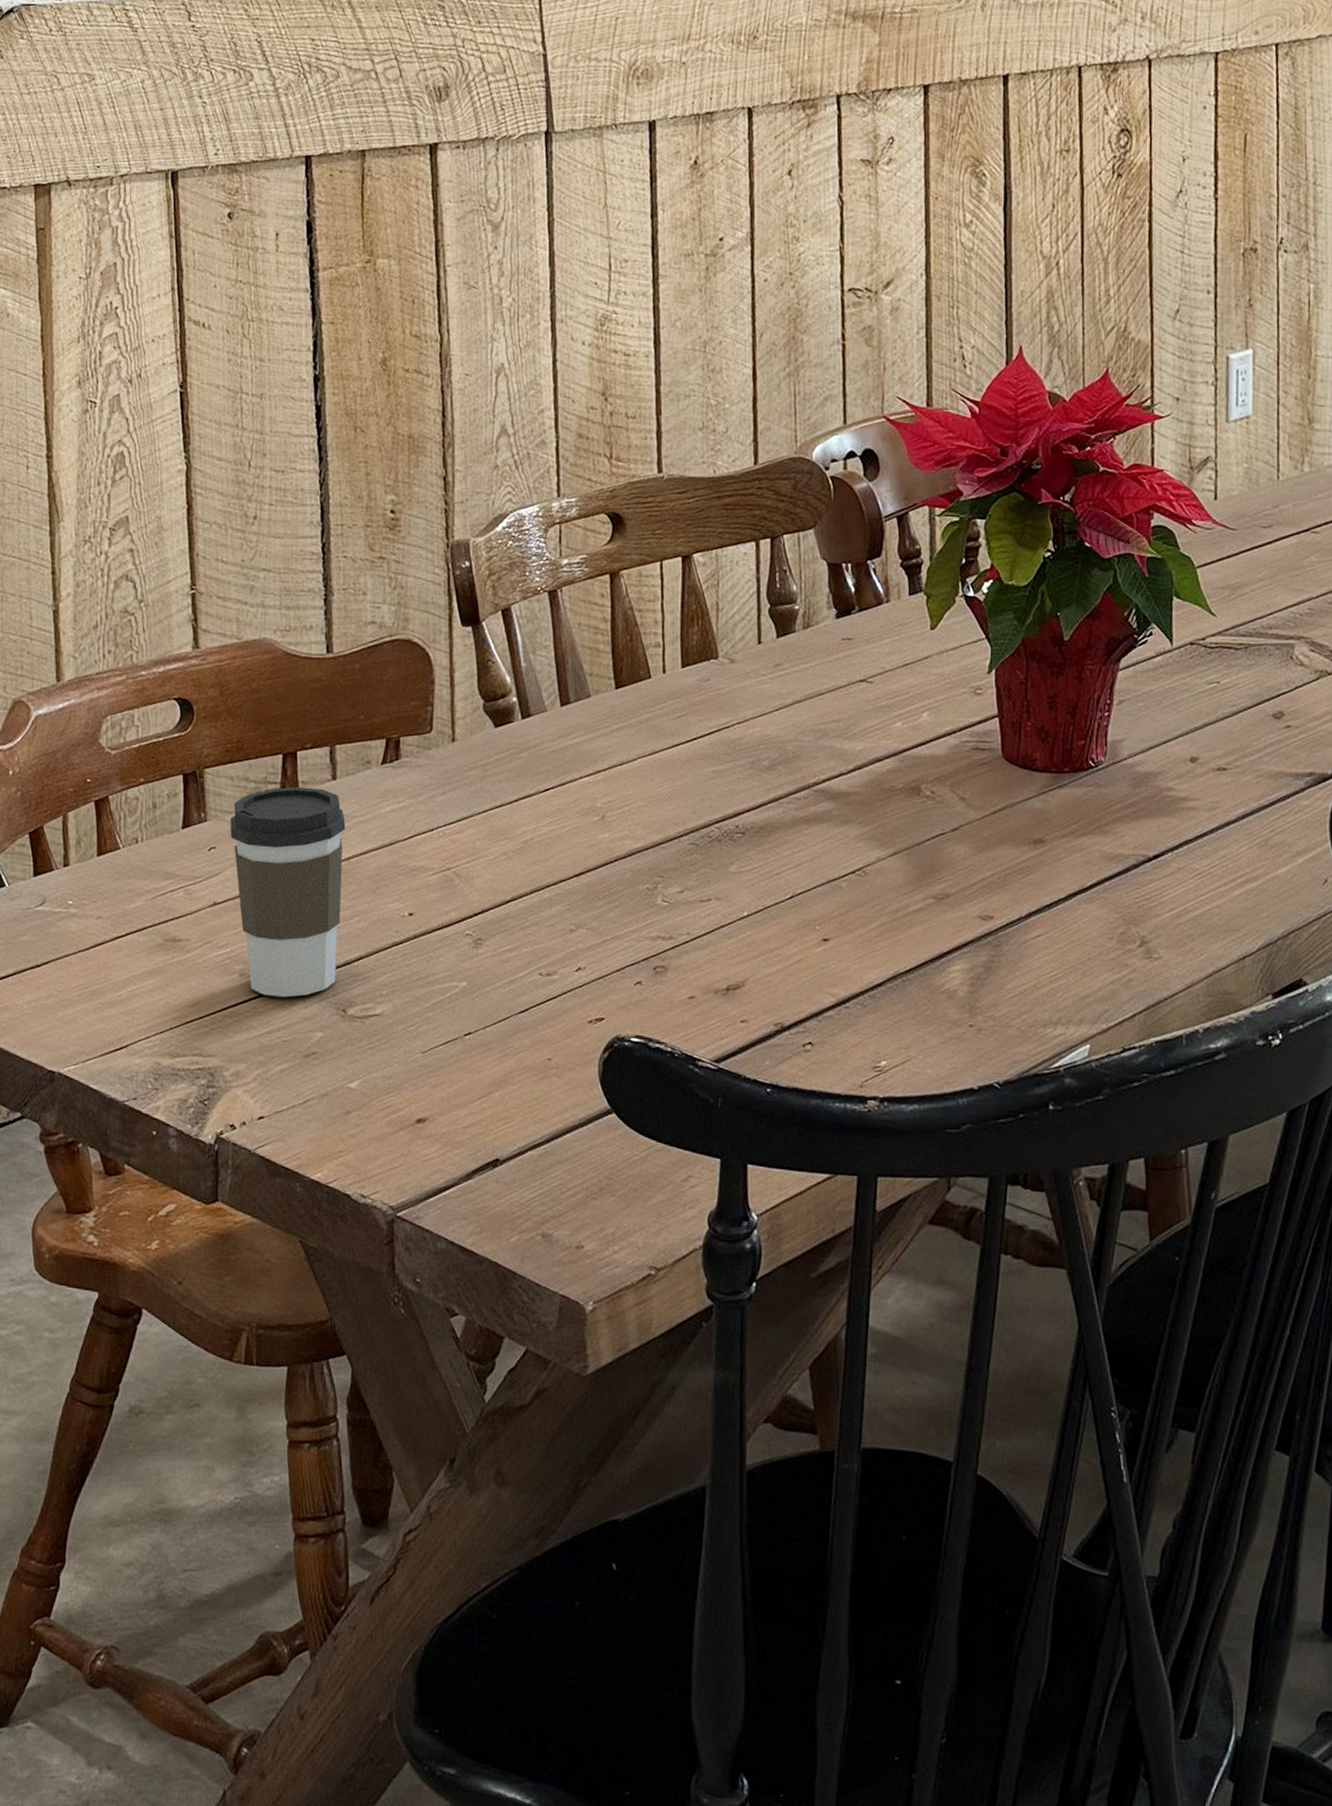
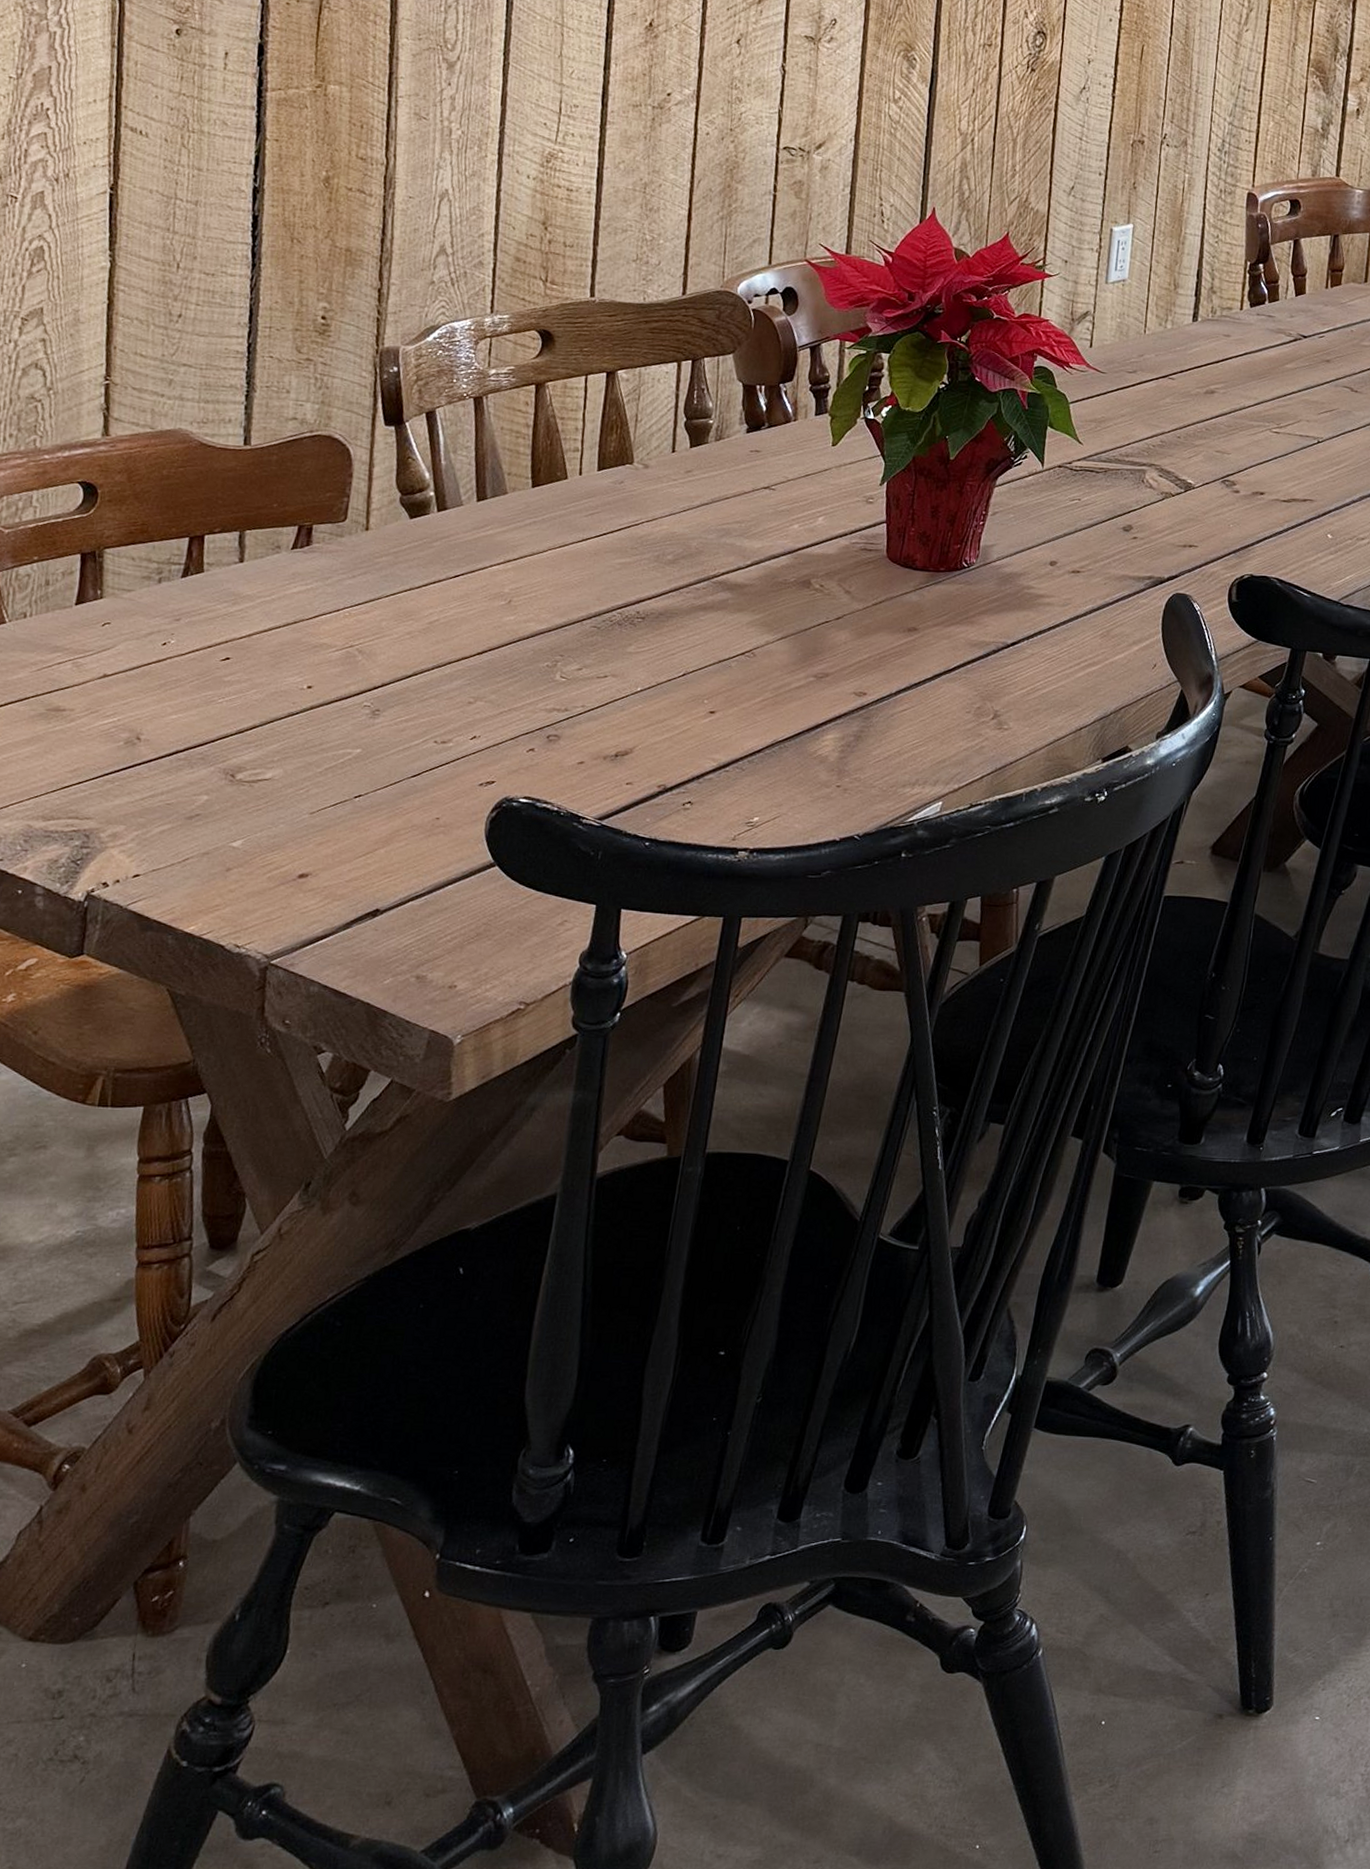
coffee cup: present [230,786,346,998] -> none [126,568,250,764]

